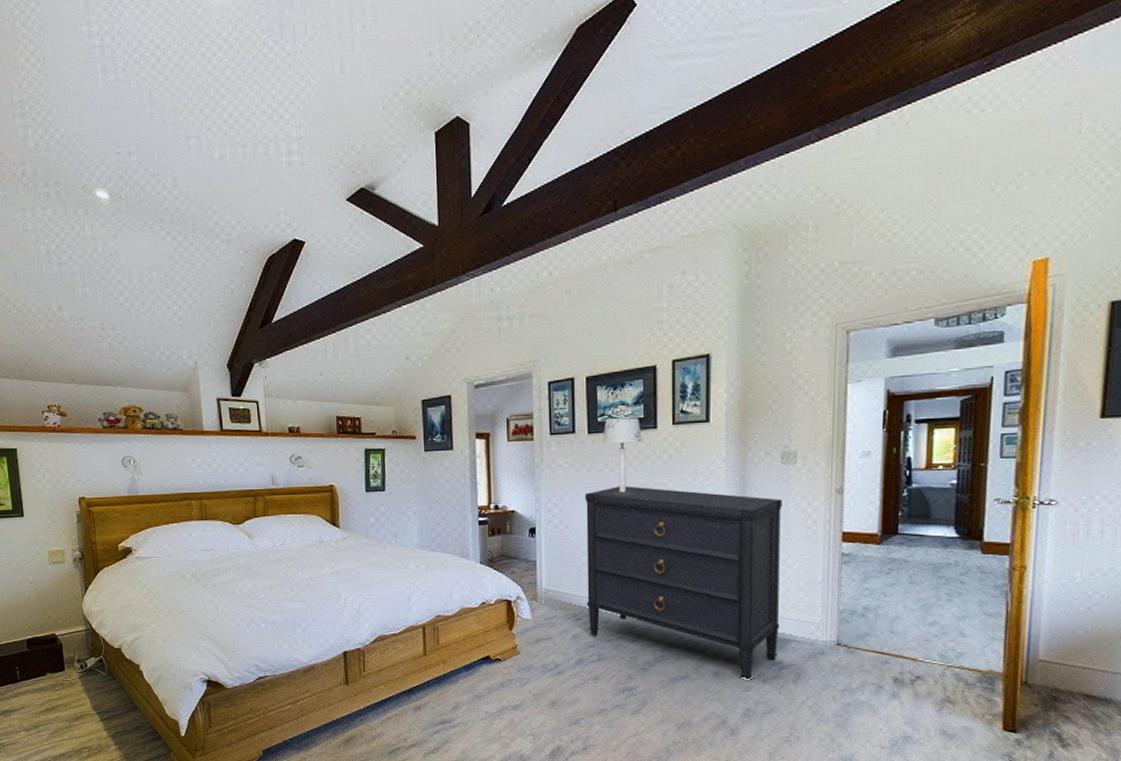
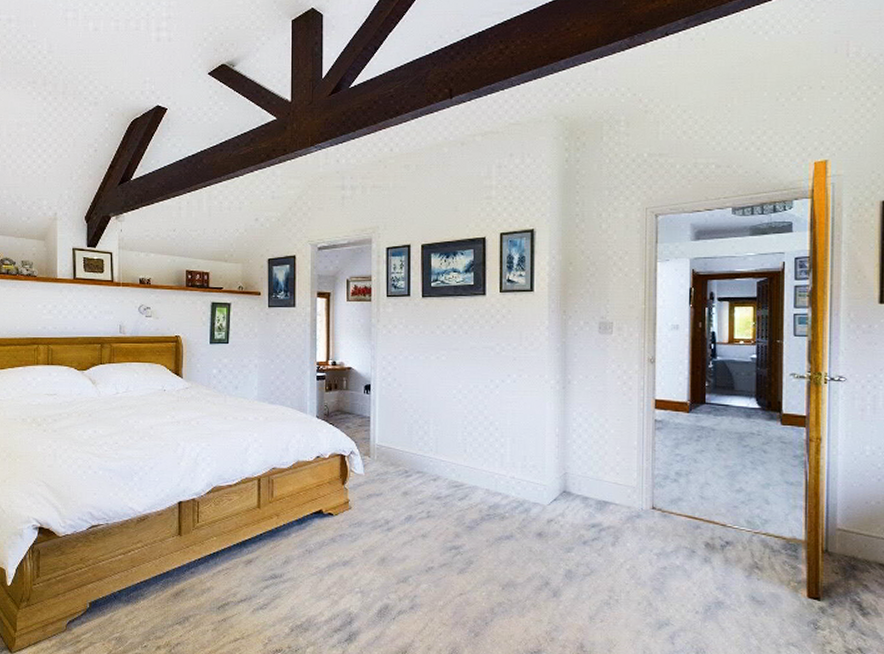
dresser: present [584,486,783,681] -> none [416,348,600,542]
table lamp: present [602,418,643,496] -> none [435,284,473,357]

